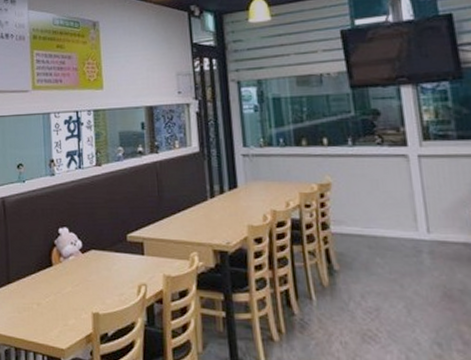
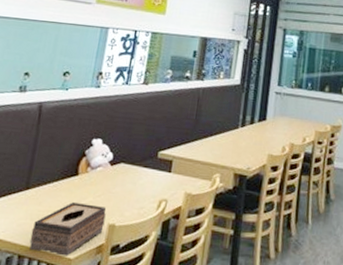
tissue box: none [21,292,89,347] -> present [29,201,107,256]

